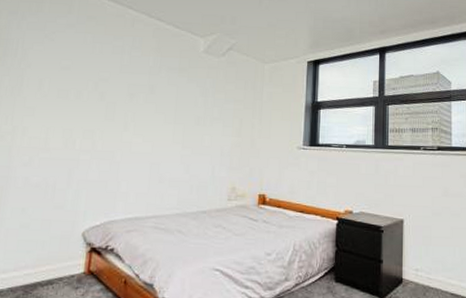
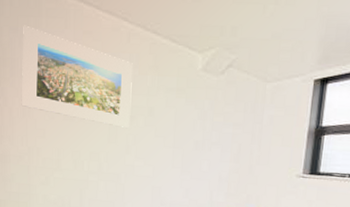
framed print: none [11,9,136,105] -> present [21,25,133,128]

